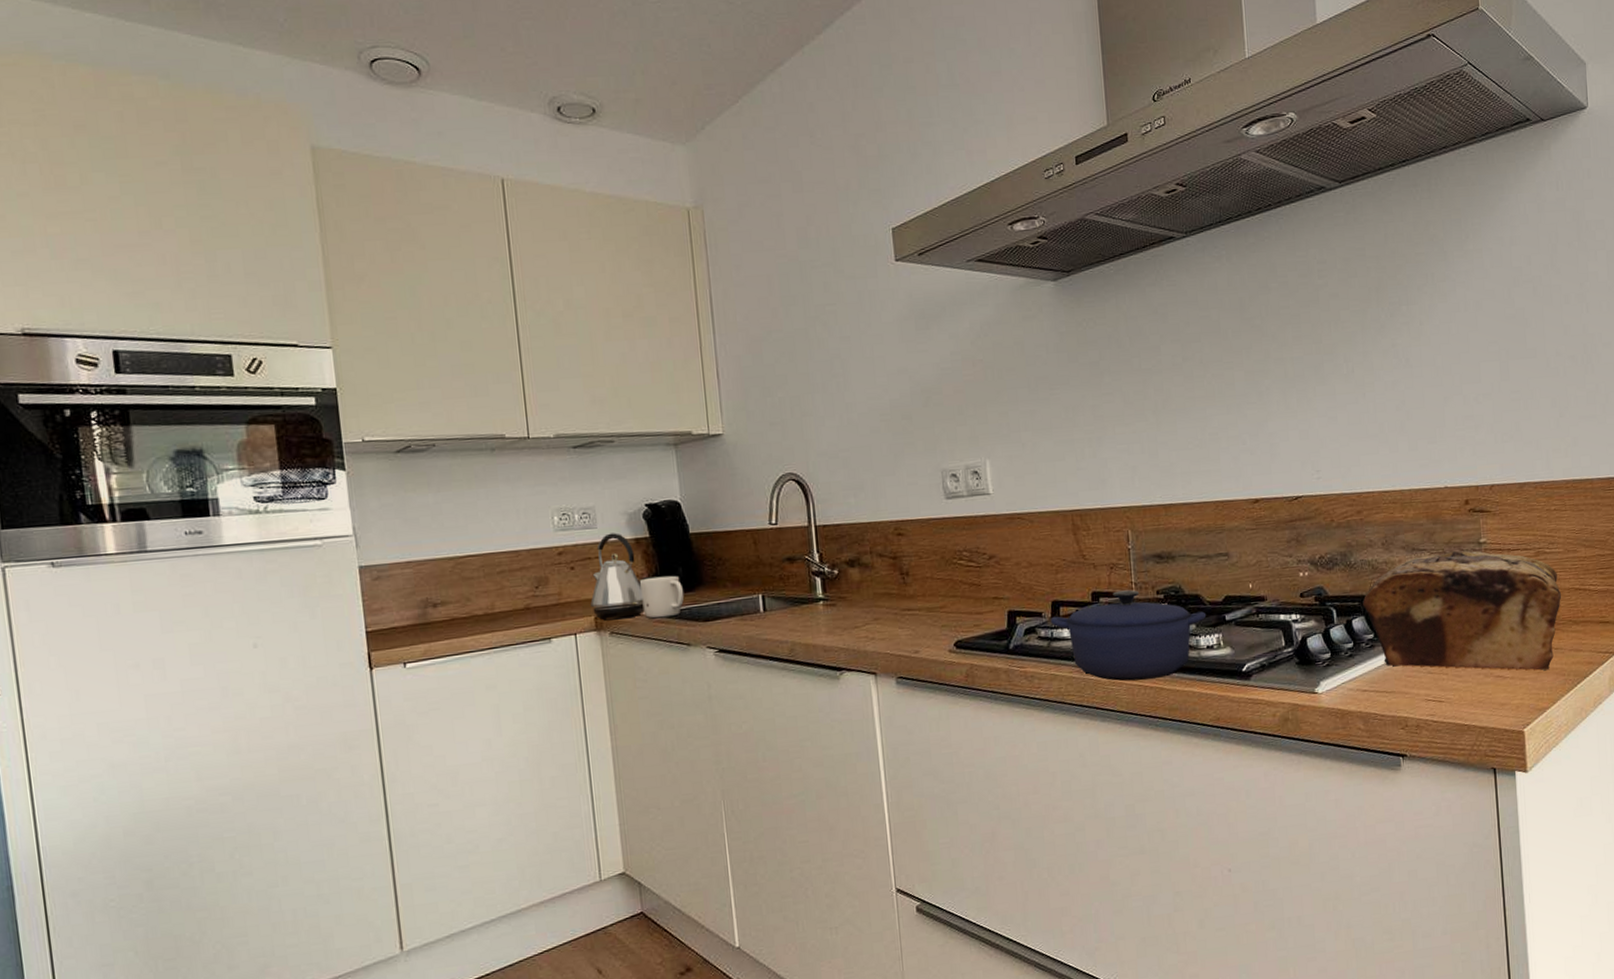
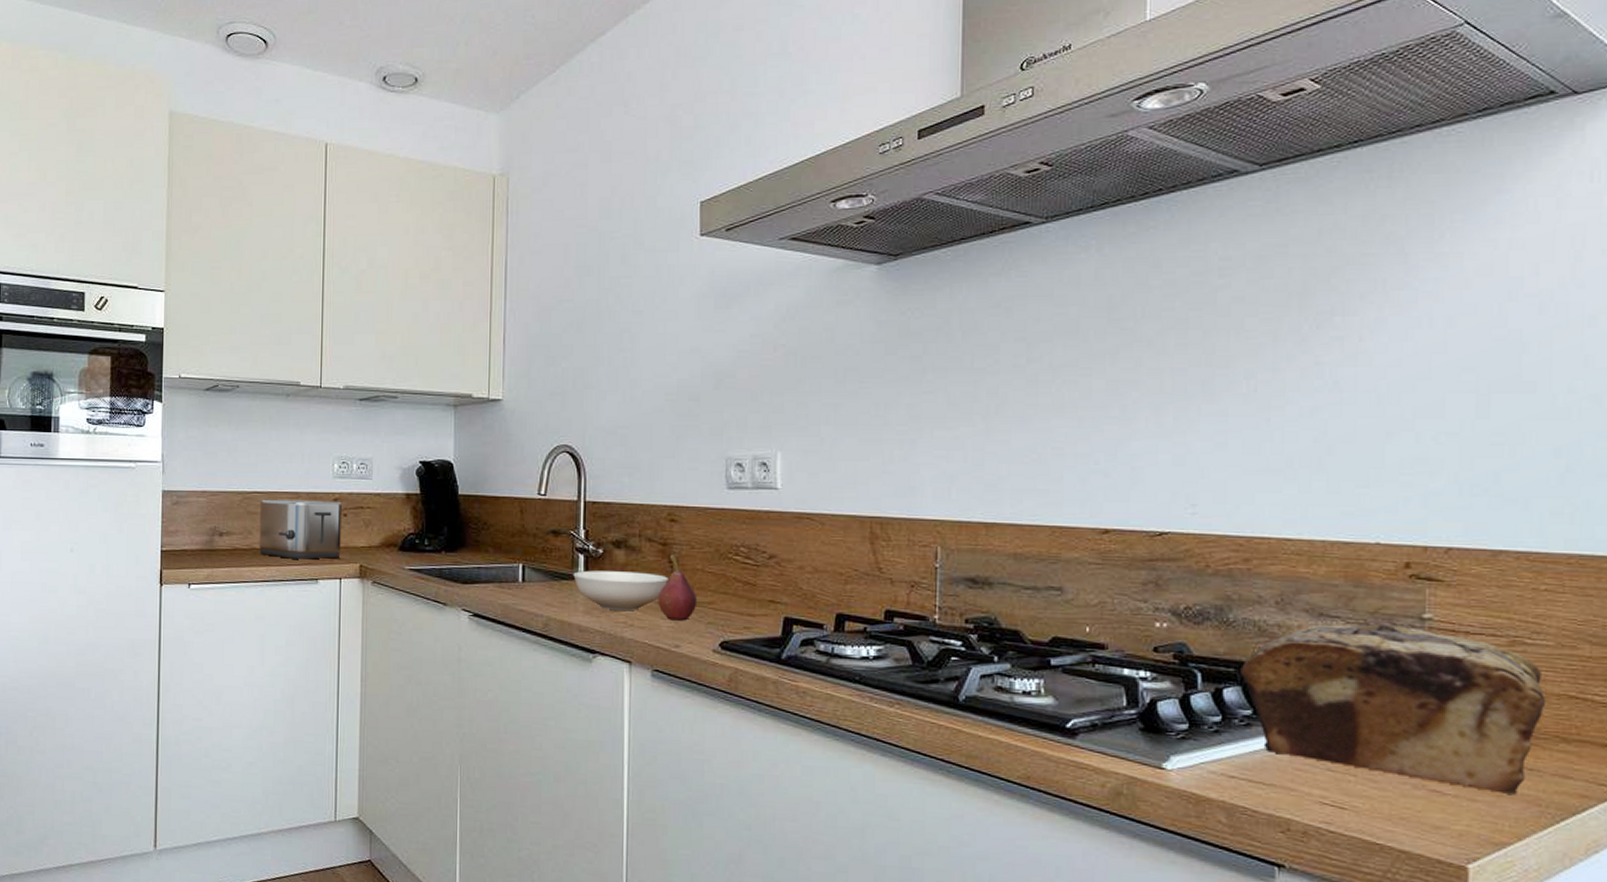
toaster: none [475,555,572,622] -> present [259,499,343,560]
kettle: present [590,533,645,620] -> none [358,486,407,570]
mug: present [640,575,684,619] -> none [406,533,447,575]
bowl: none [812,586,902,627] -> present [573,570,668,611]
fruit: none [894,566,931,629] -> present [658,555,698,621]
cooking pot: present [1050,590,1207,682] -> none [832,613,1026,719]

